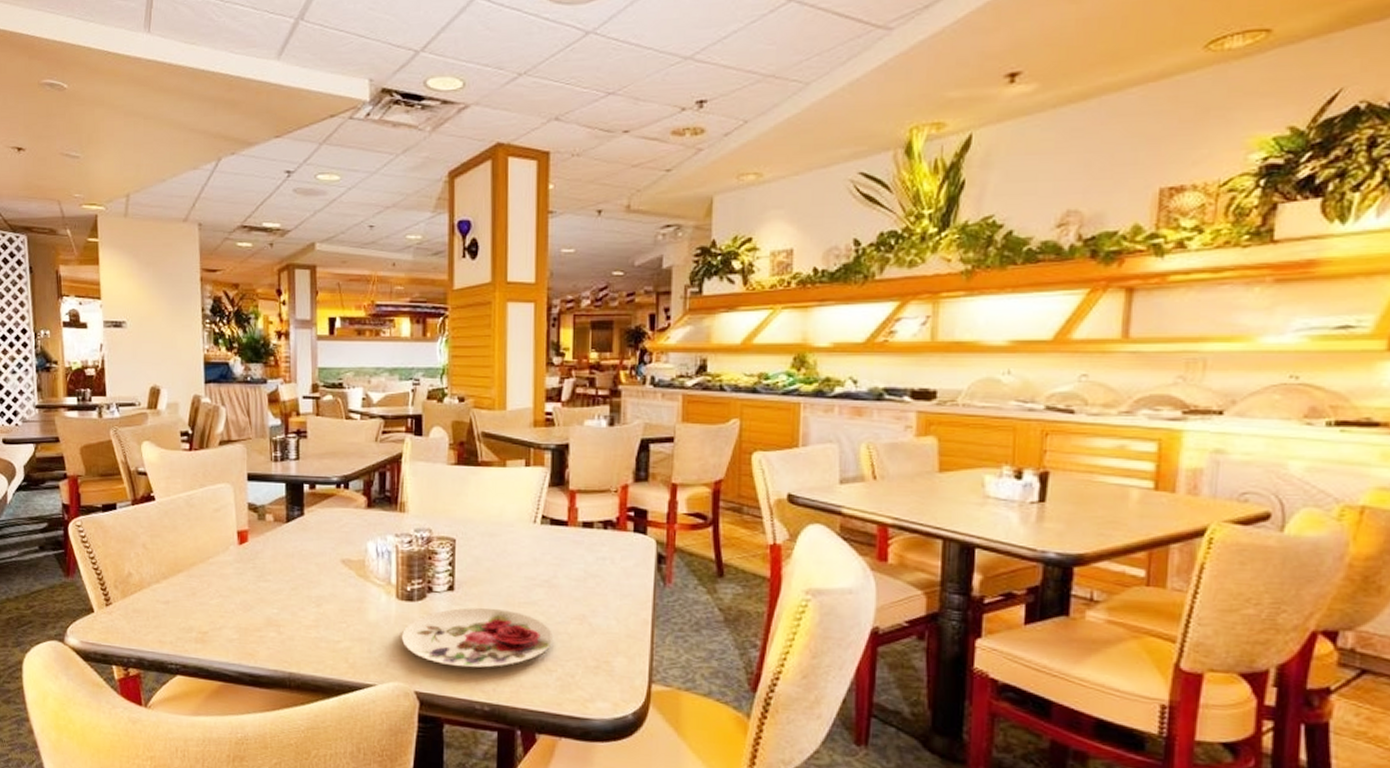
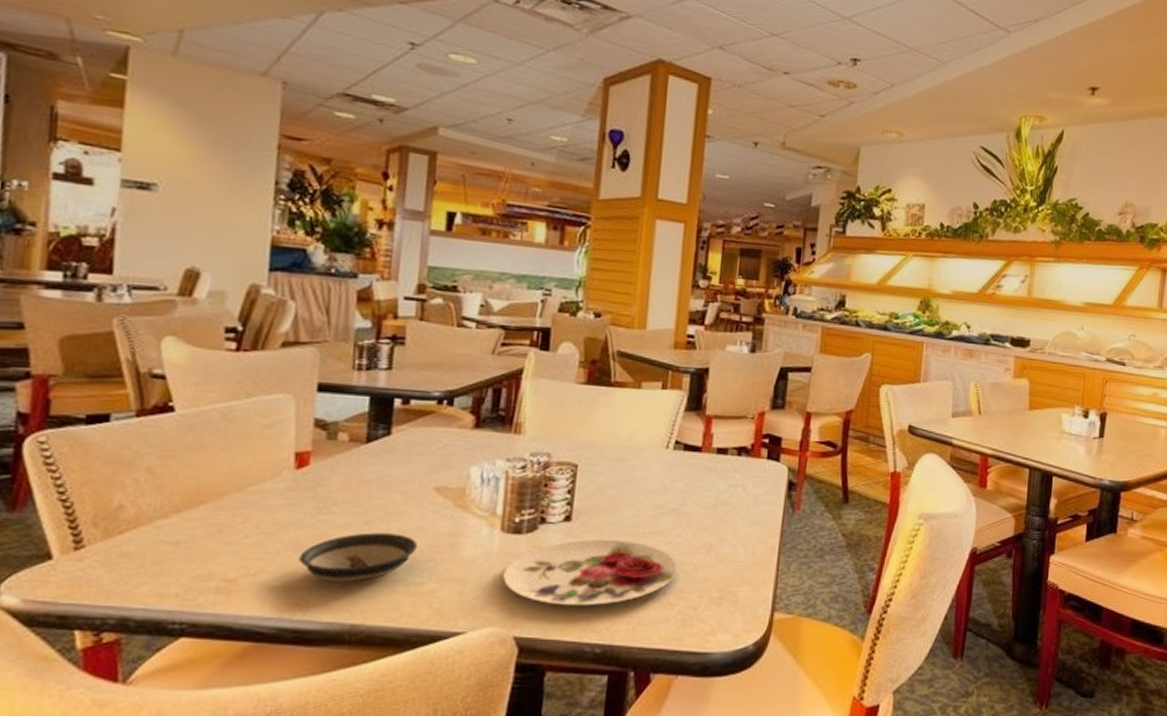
saucer: none [248,597,332,639] -> present [299,532,418,583]

